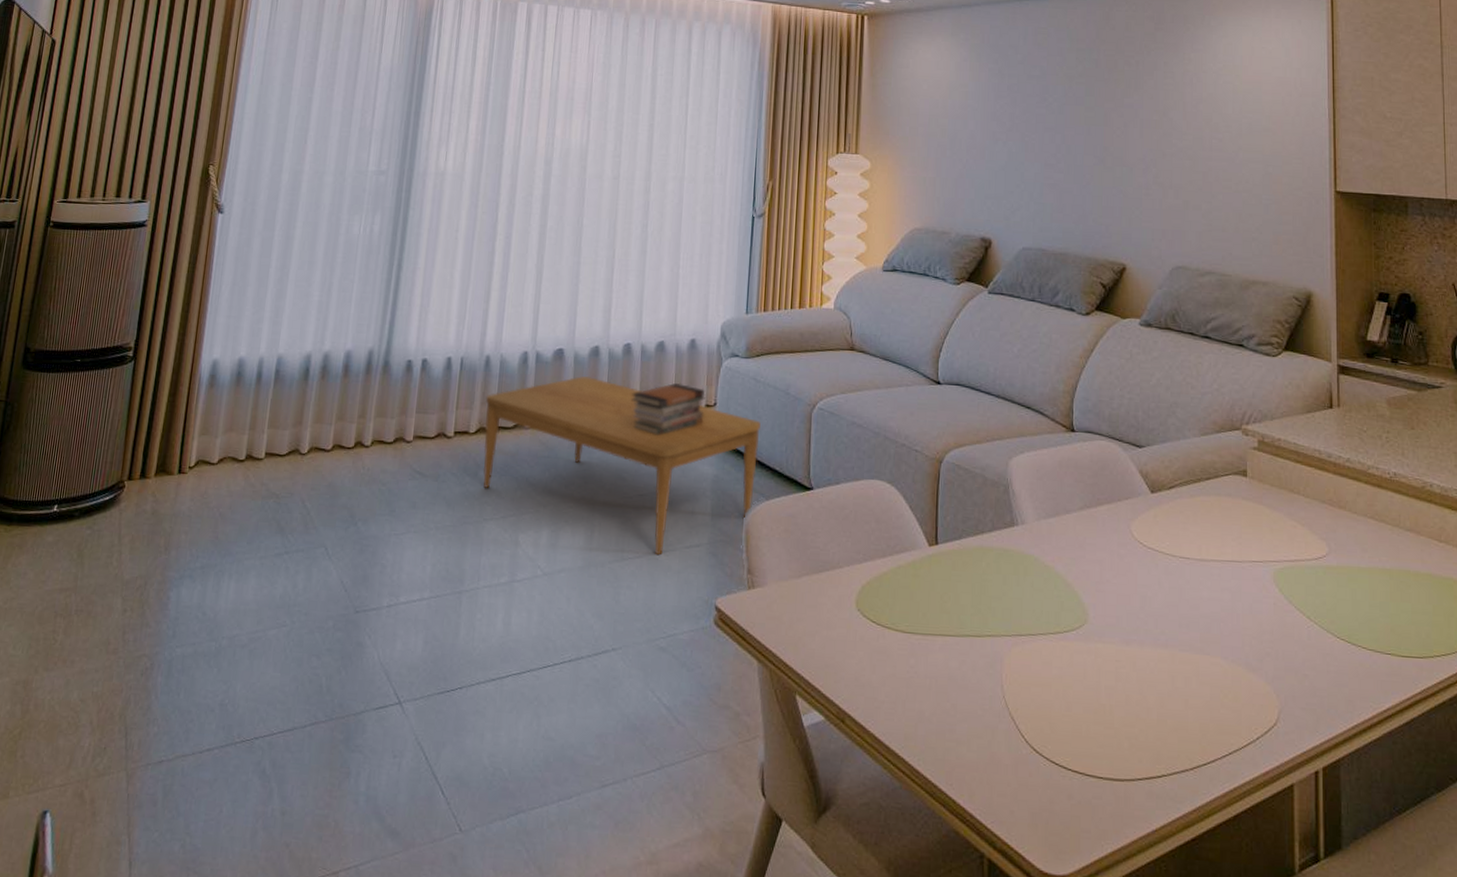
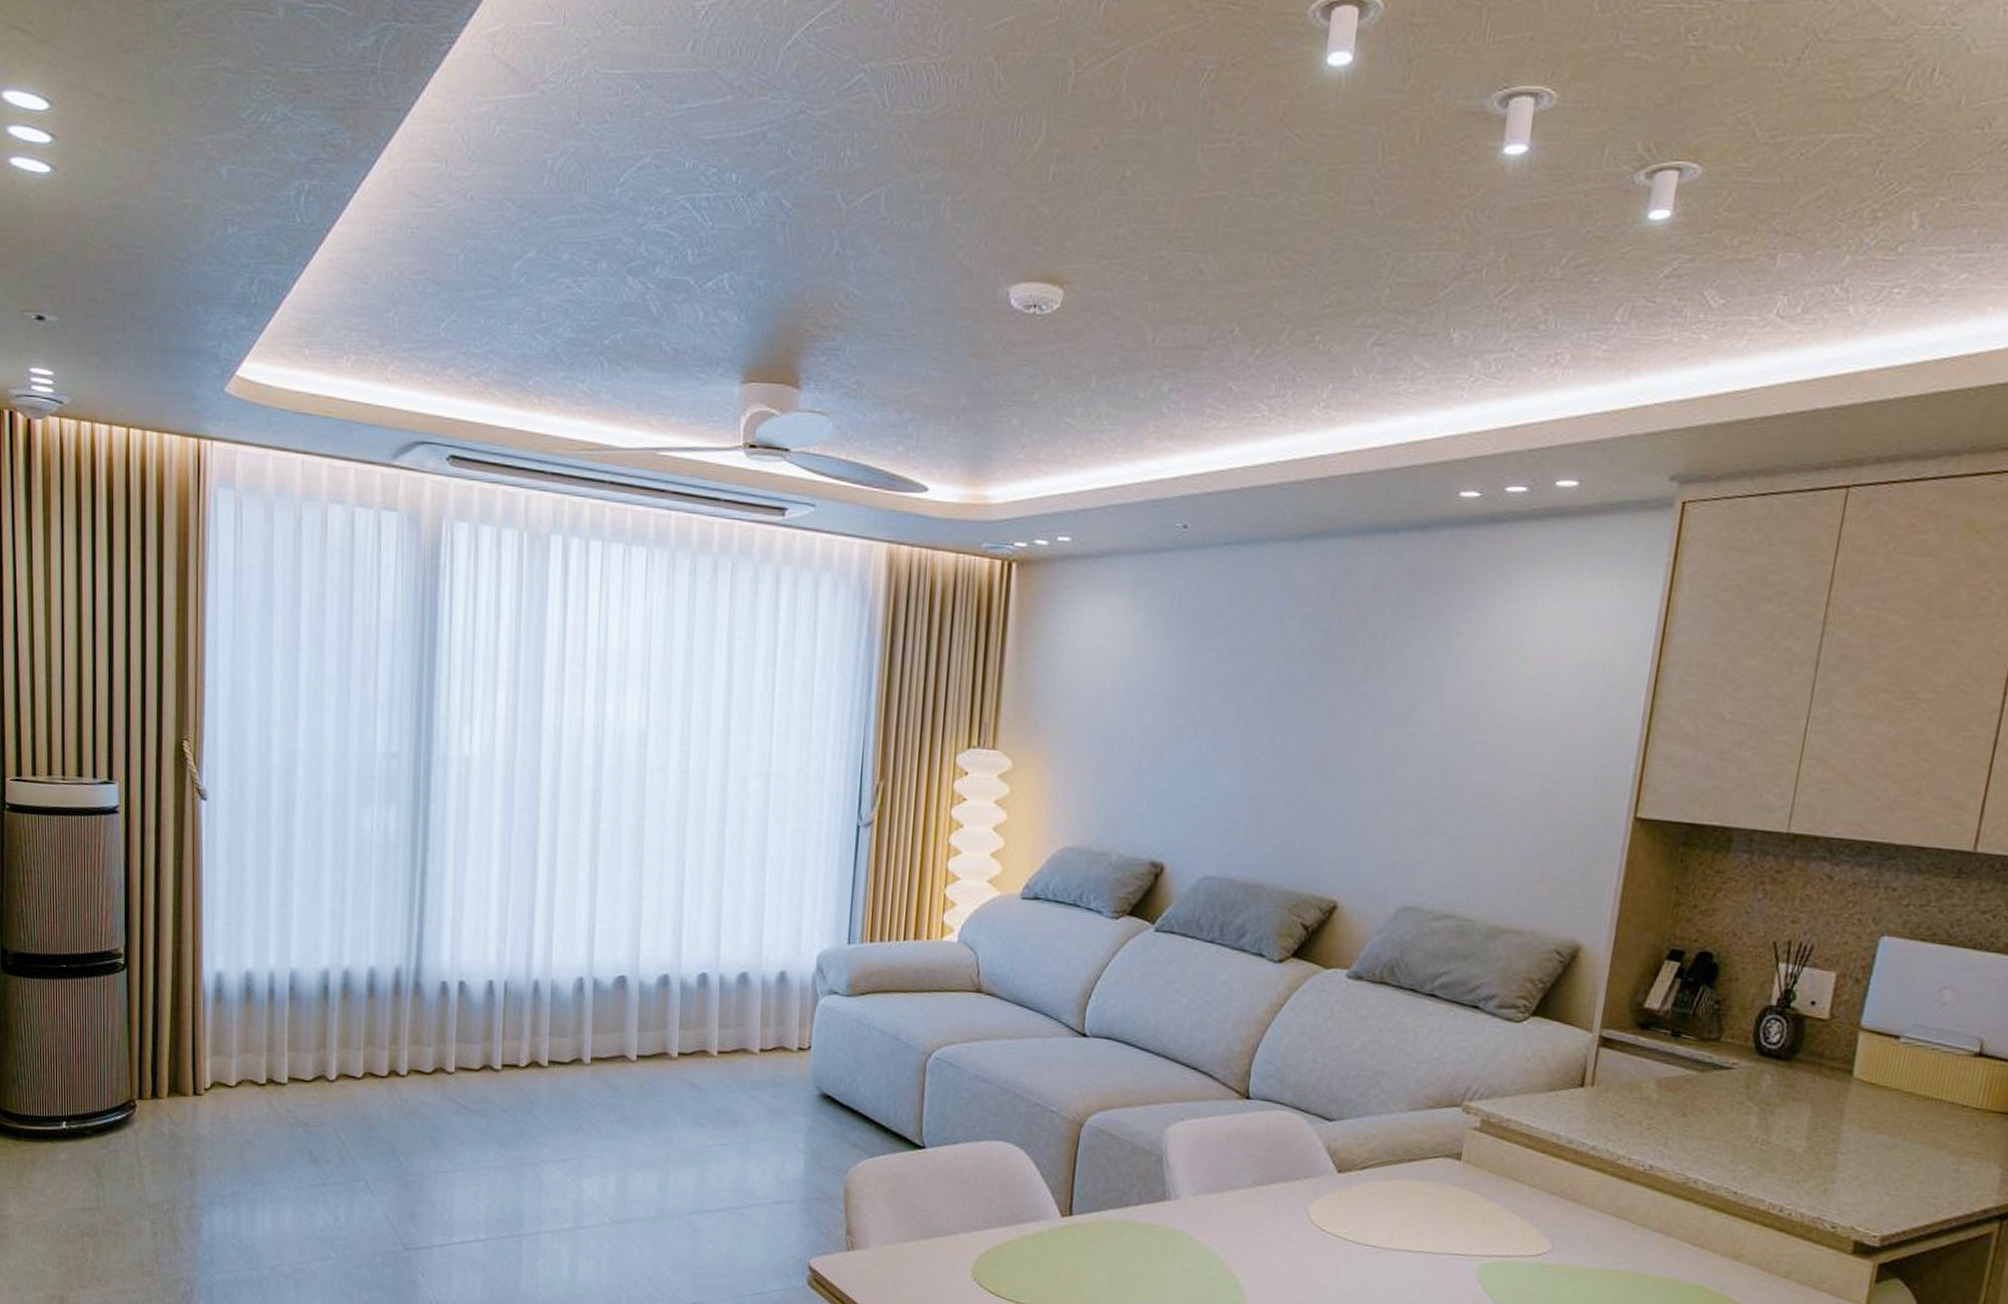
coffee table: present [483,376,761,556] -> none [536,1008,864,1210]
book stack: present [631,382,706,436] -> none [709,1020,798,1080]

